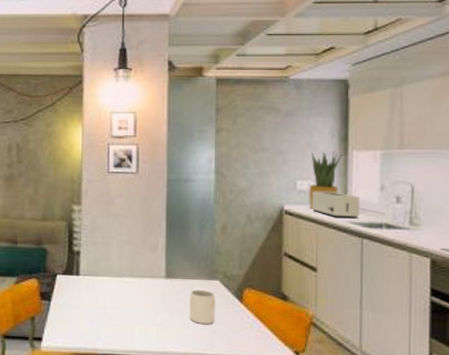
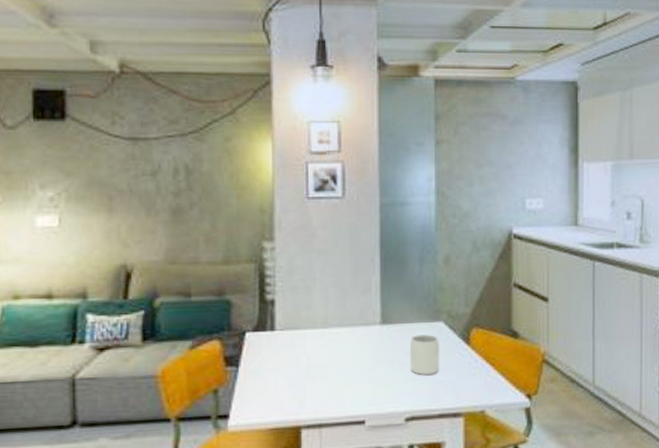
planter: present [308,152,342,209] -> none [537,164,572,231]
toaster: present [312,191,359,219] -> none [542,210,591,240]

